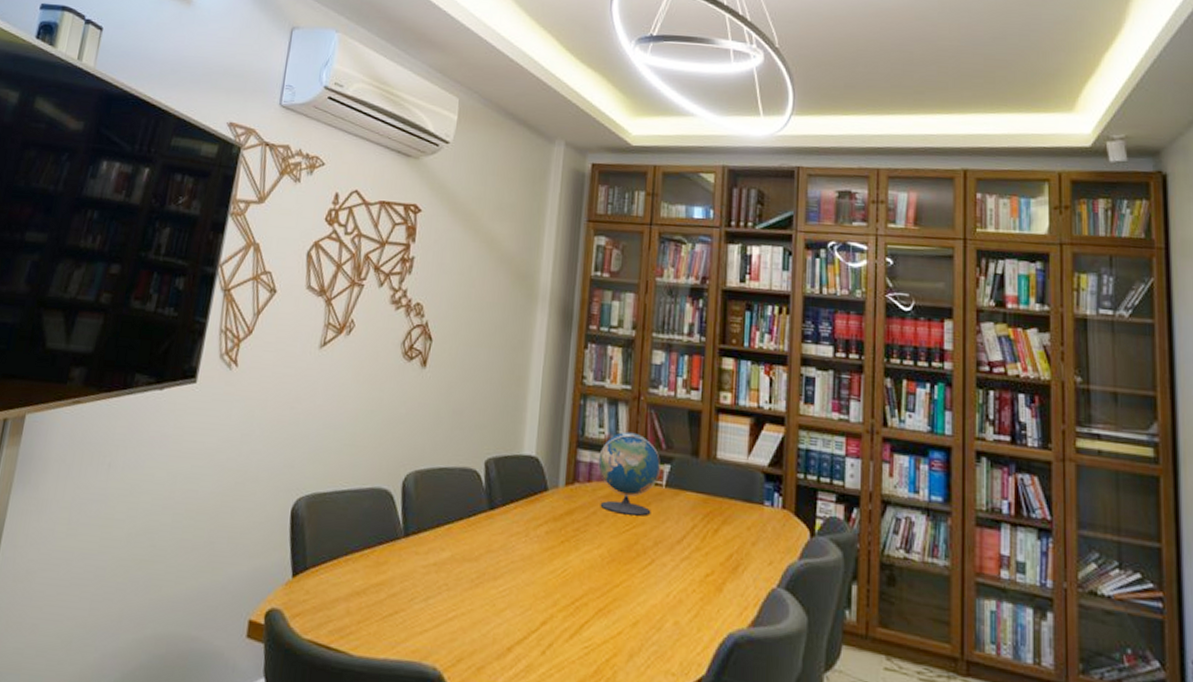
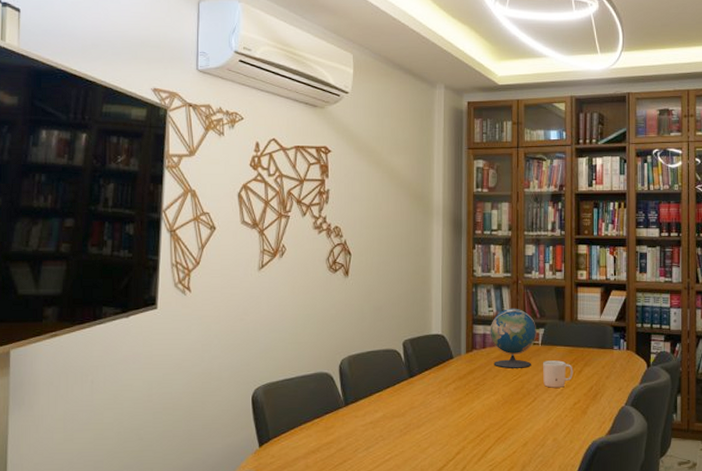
mug: none [665,509,707,550] -> present [543,360,573,388]

